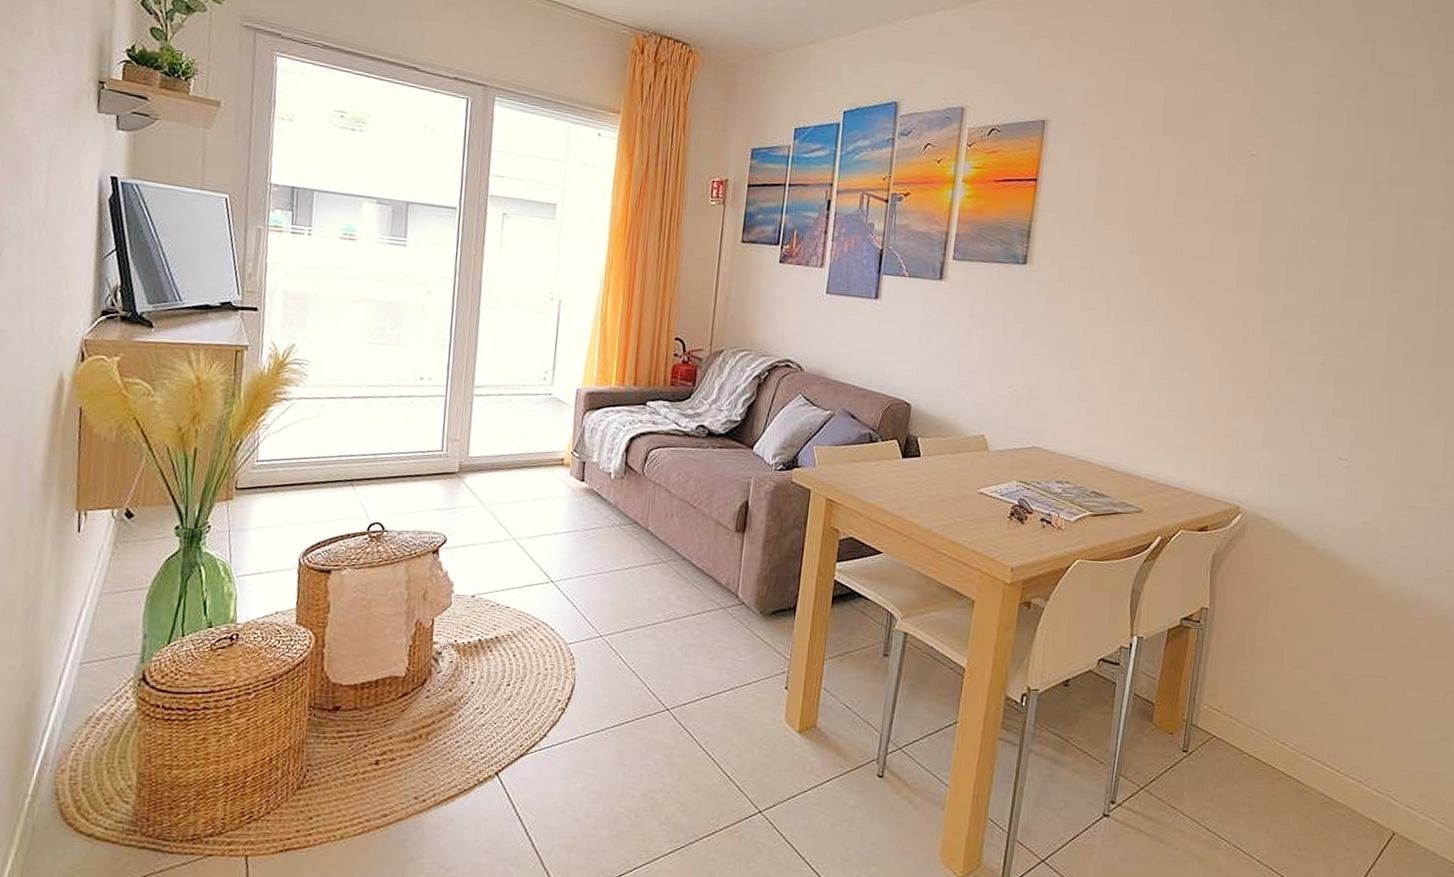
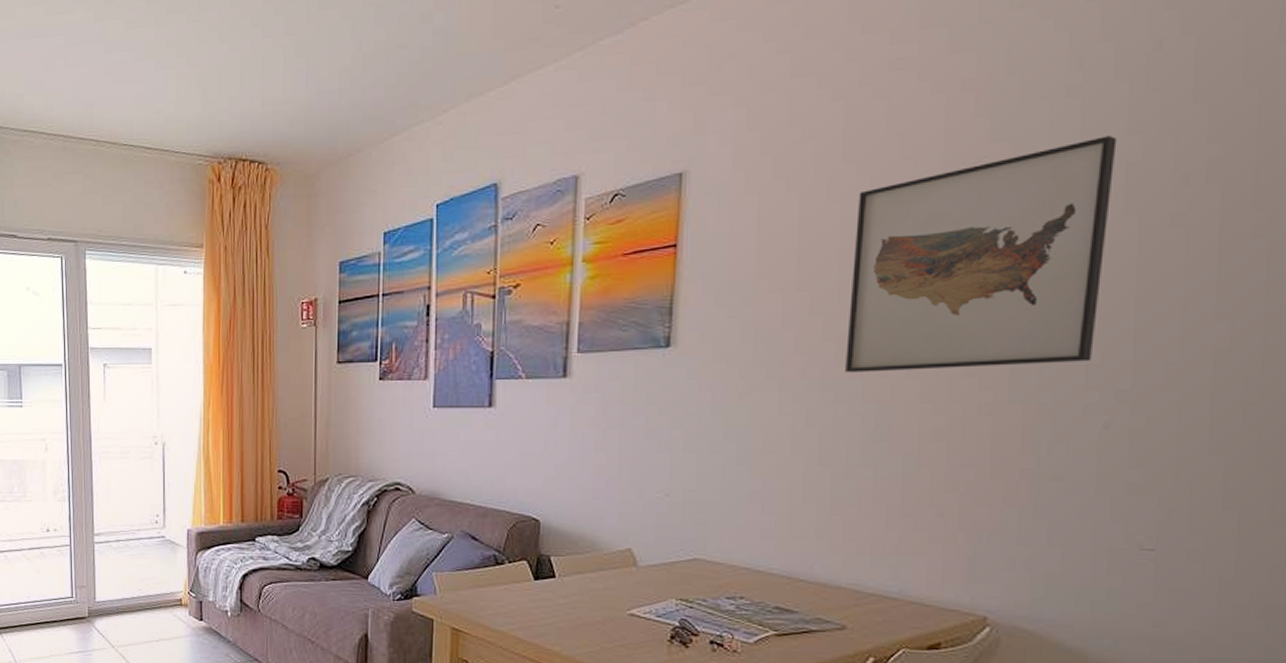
wall art: none [1154,146,1338,313] -> present [845,136,1117,373]

